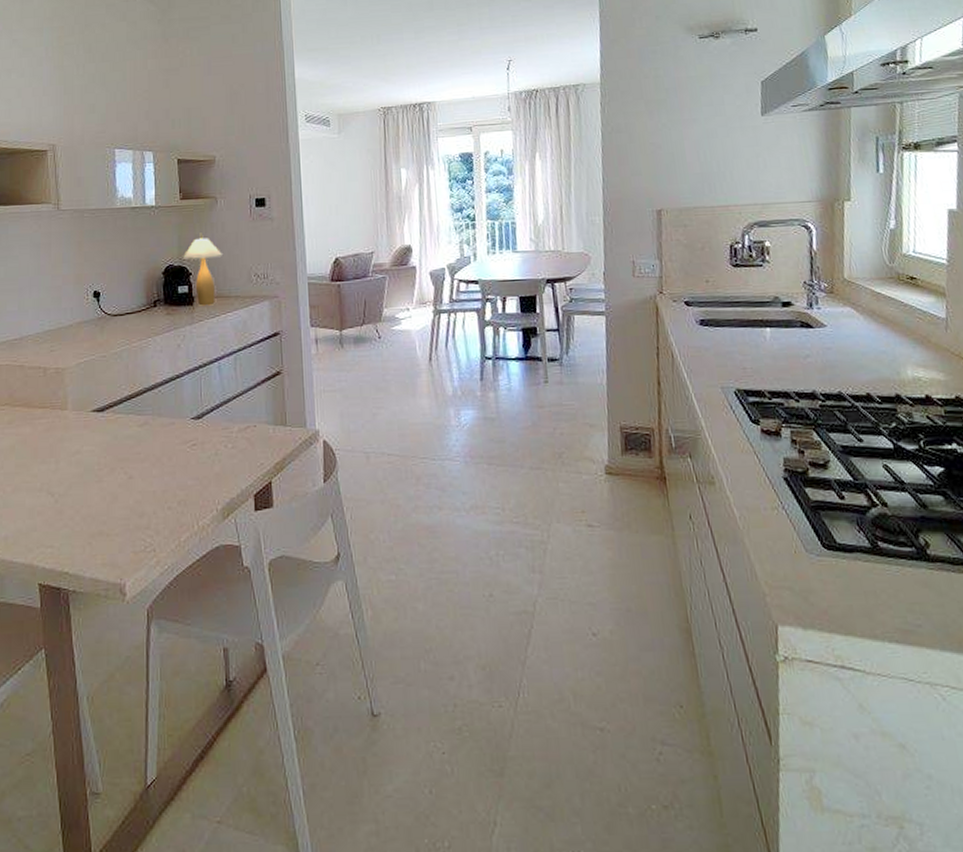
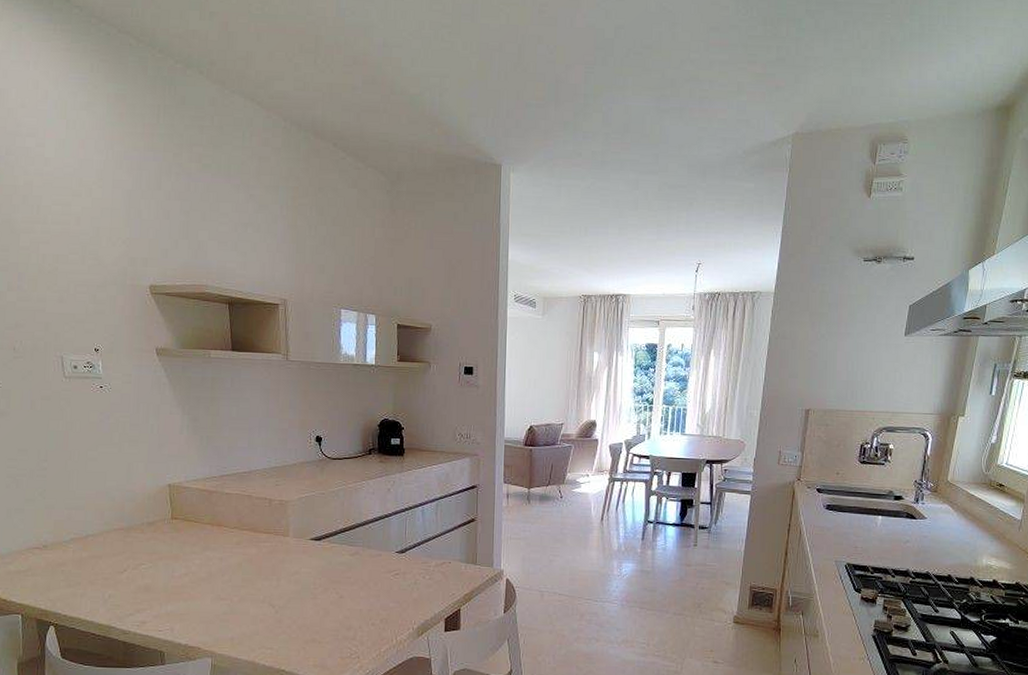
table lamp: present [183,234,222,306] -> none [397,394,432,458]

